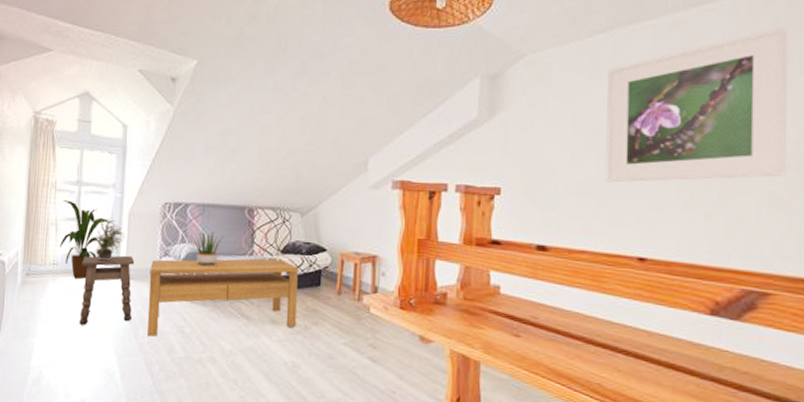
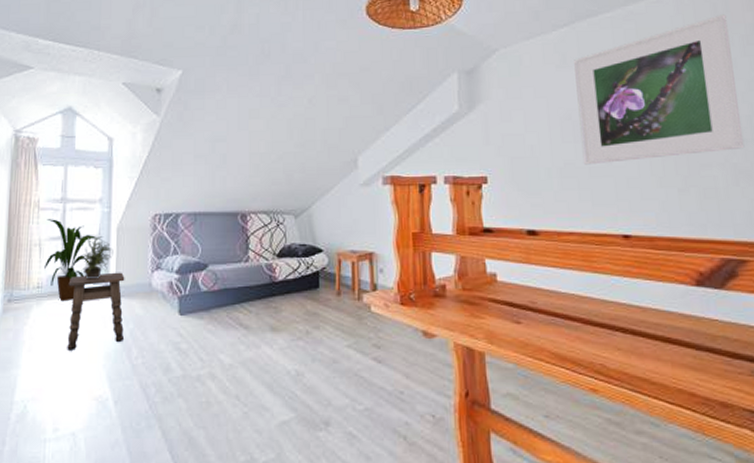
coffee table: present [147,259,298,337] -> none [141,264,296,356]
potted plant: present [190,231,225,266] -> none [183,240,218,277]

